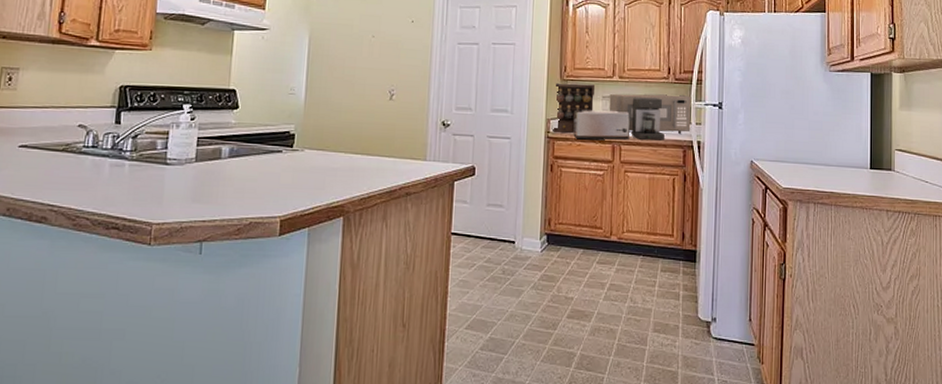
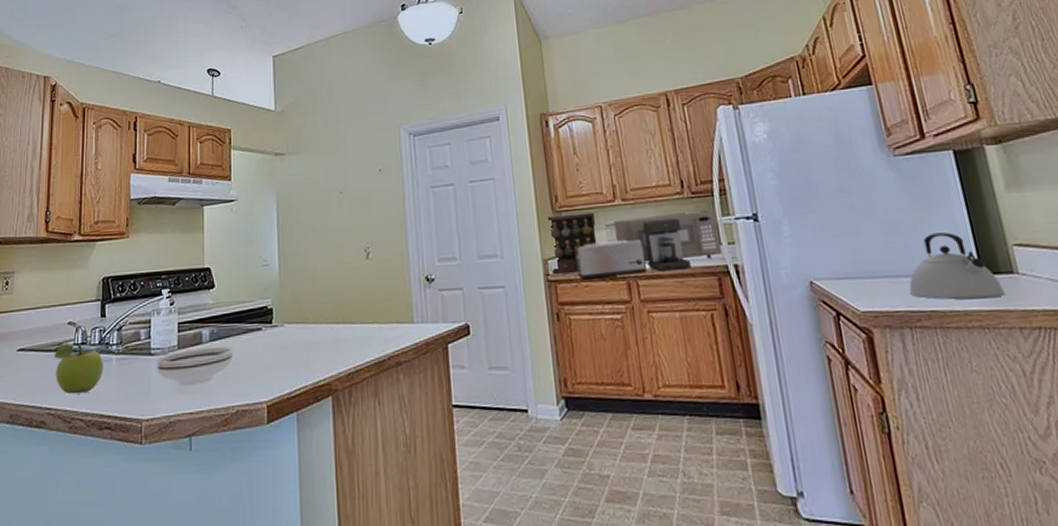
fruit: none [60,145,115,194] -> present [54,344,103,395]
bowl: none [171,162,253,195] -> present [156,346,234,385]
kettle: none [820,134,882,187] -> present [909,232,1005,299]

